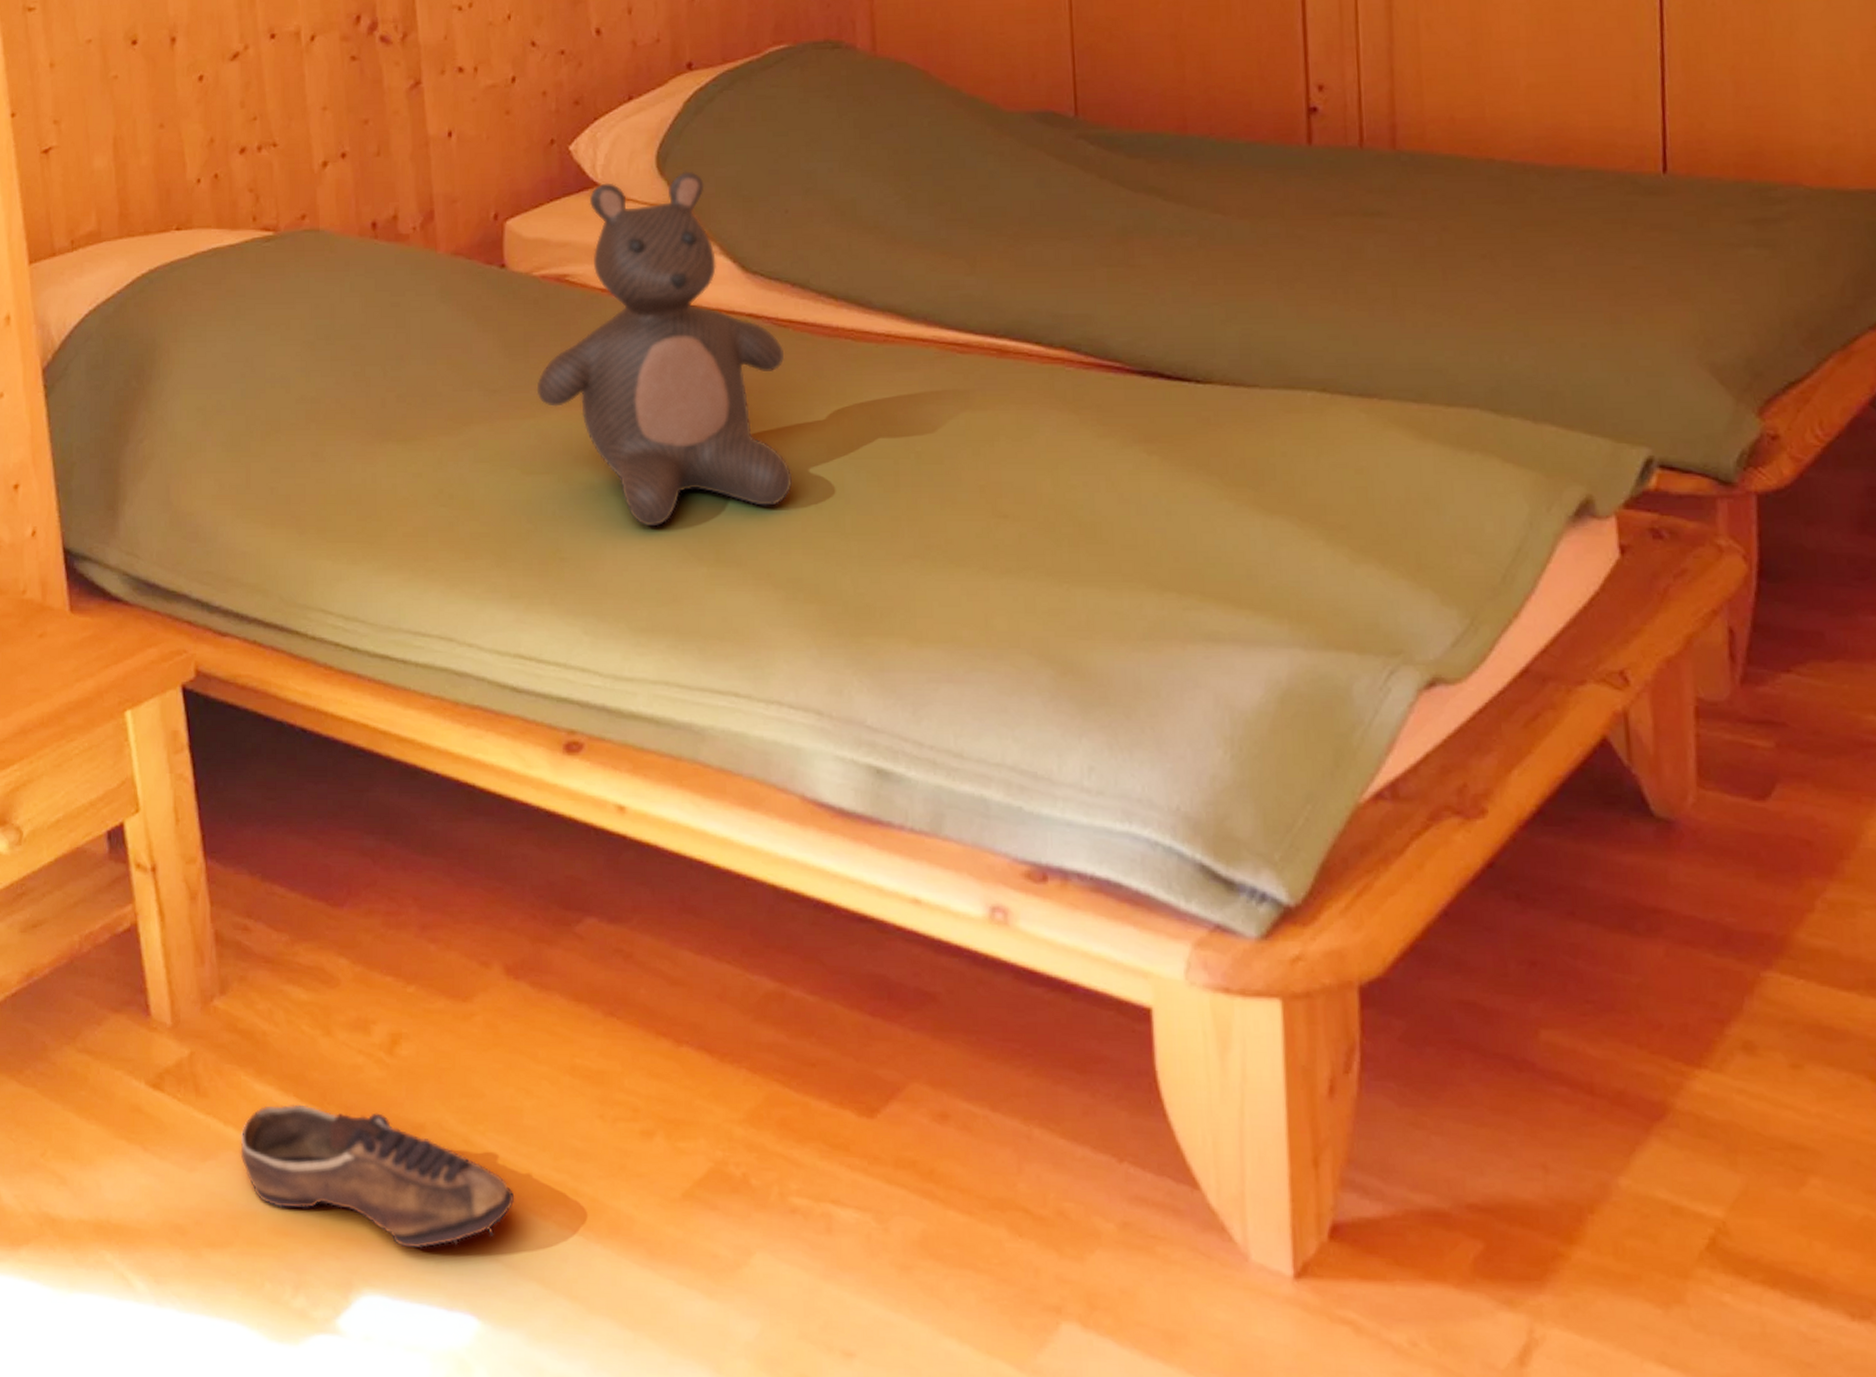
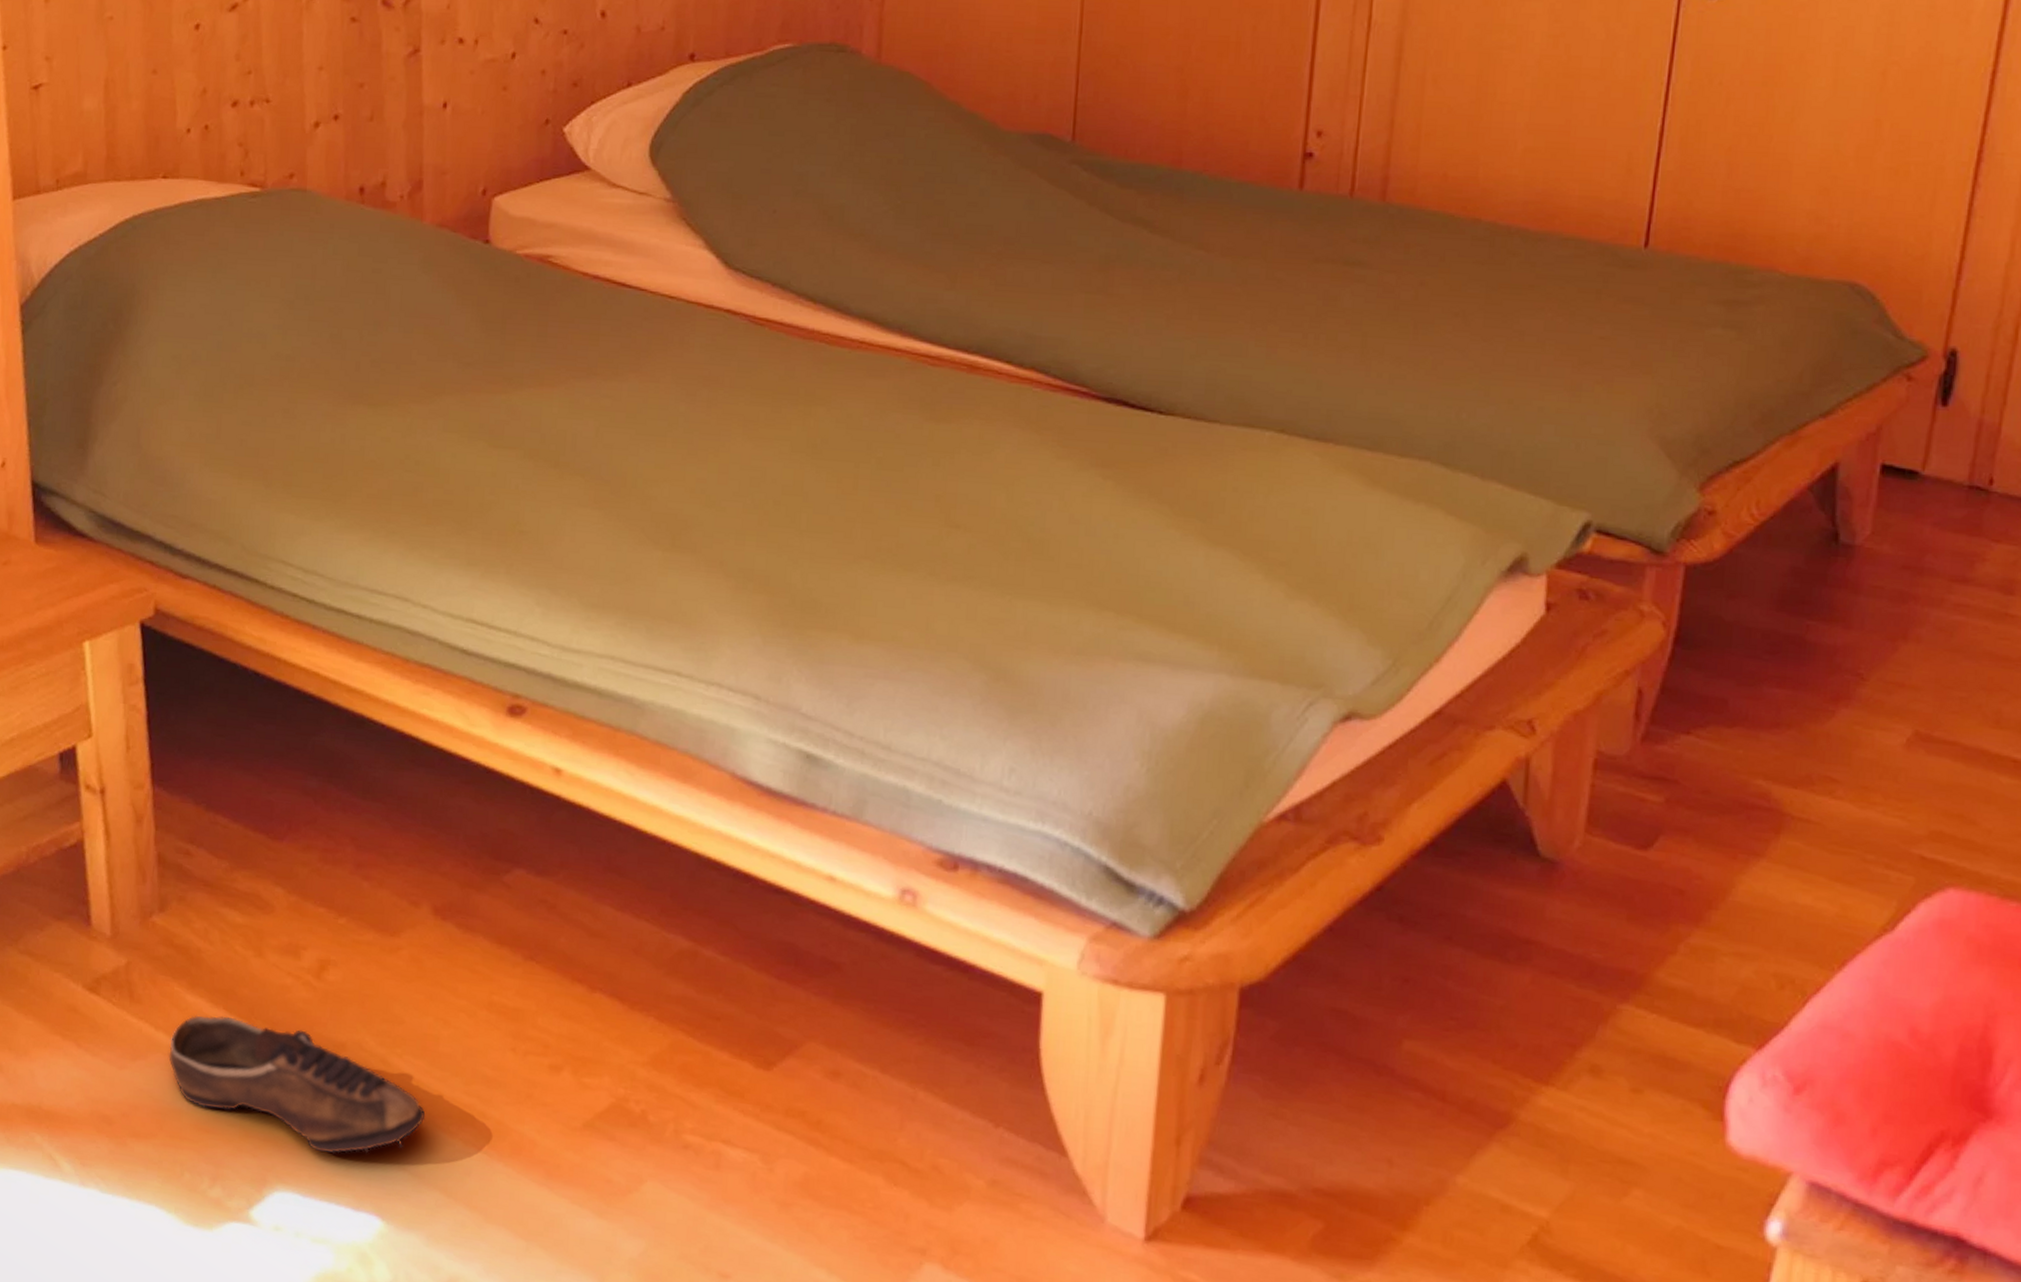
teddy bear: present [536,171,793,527] -> none [510,162,759,509]

